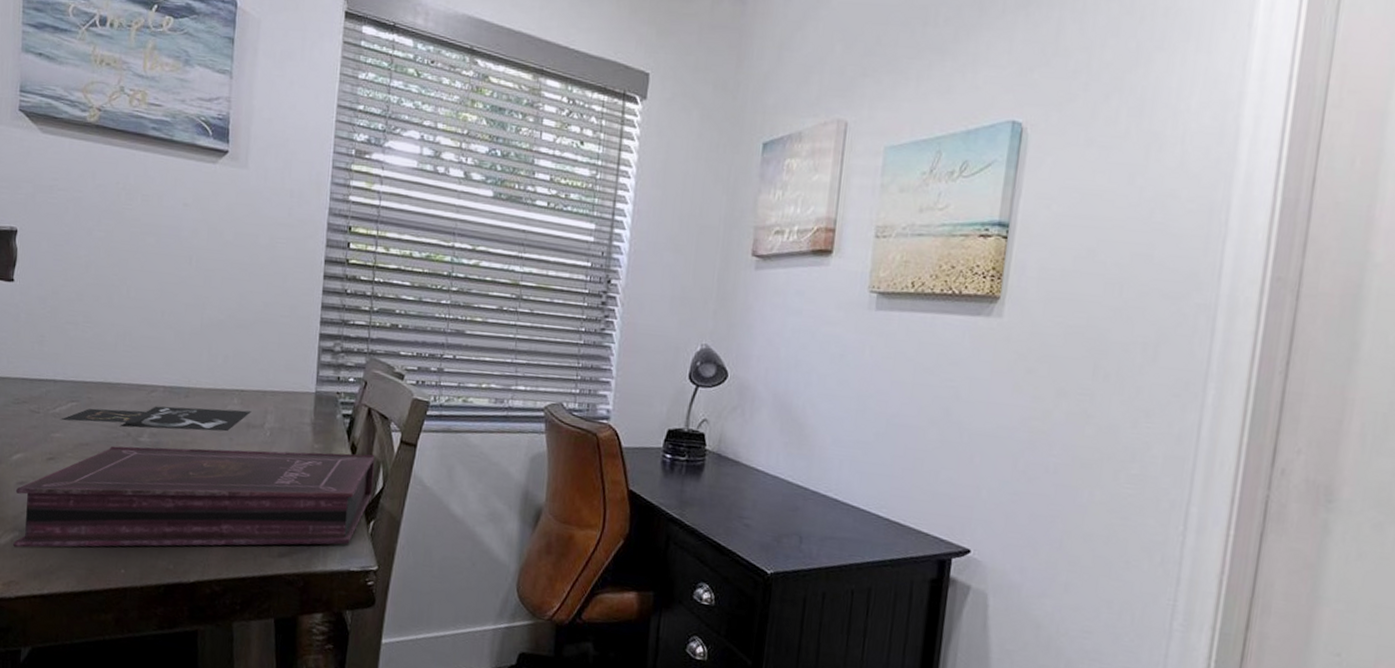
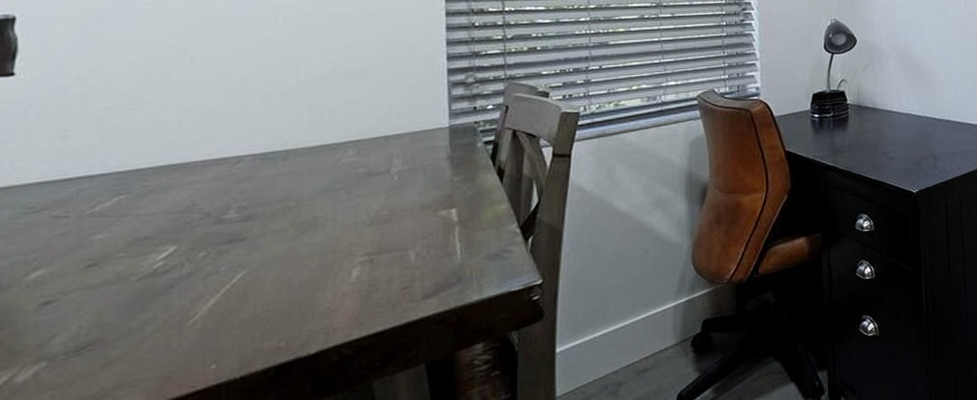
book: present [13,406,375,548] -> none [37,159,527,381]

